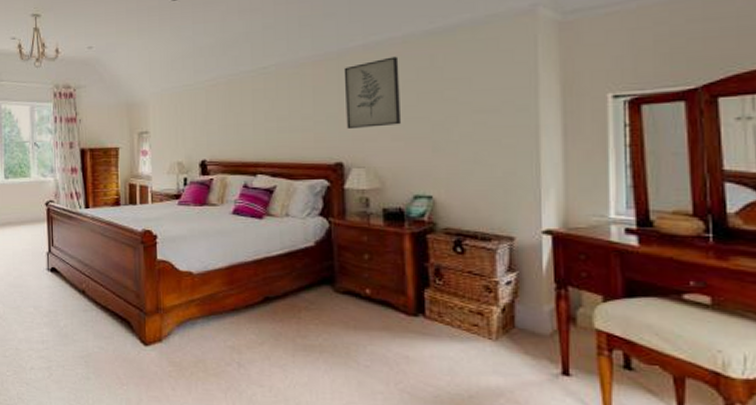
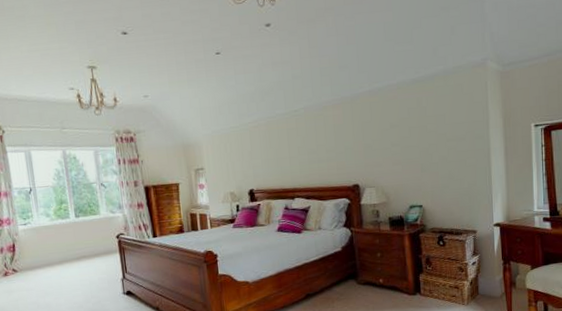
wall art: present [343,56,400,130] -> none [356,99,398,158]

